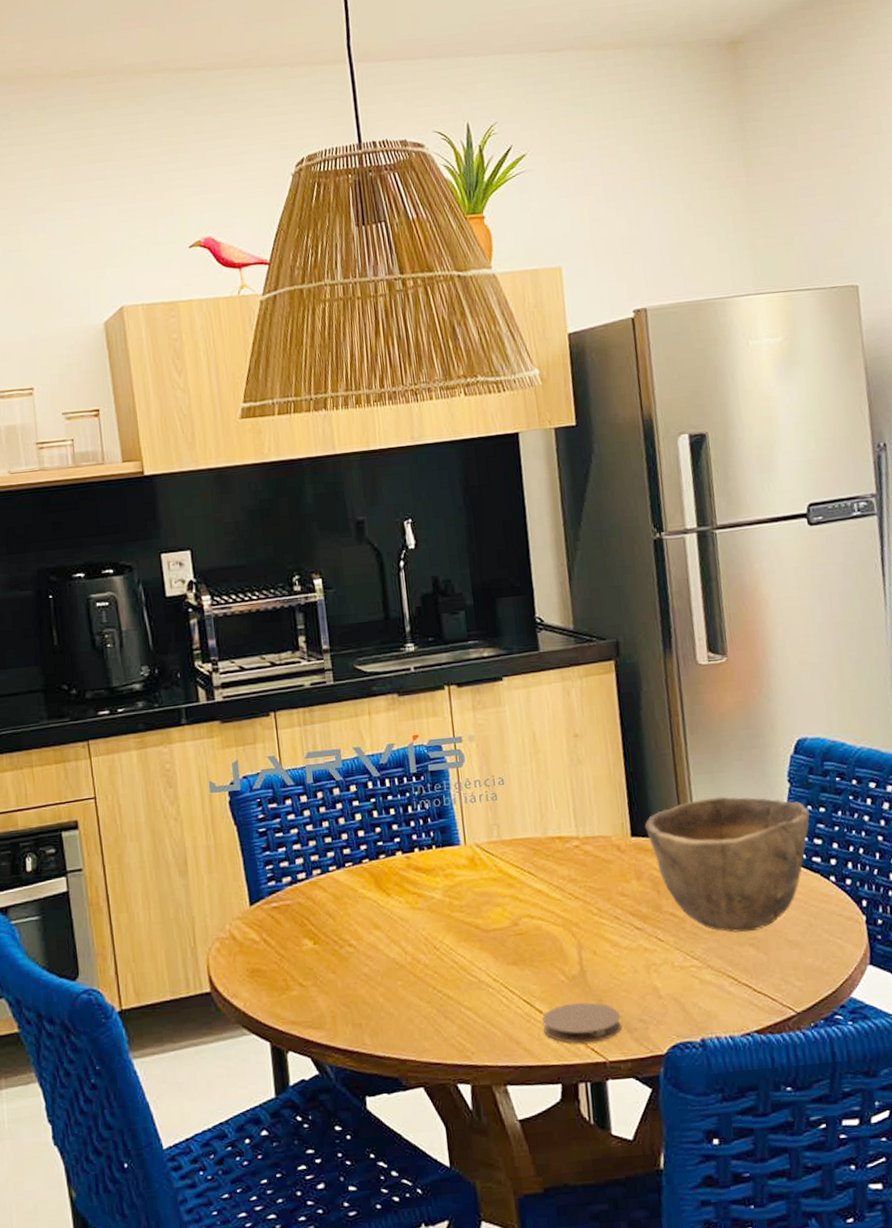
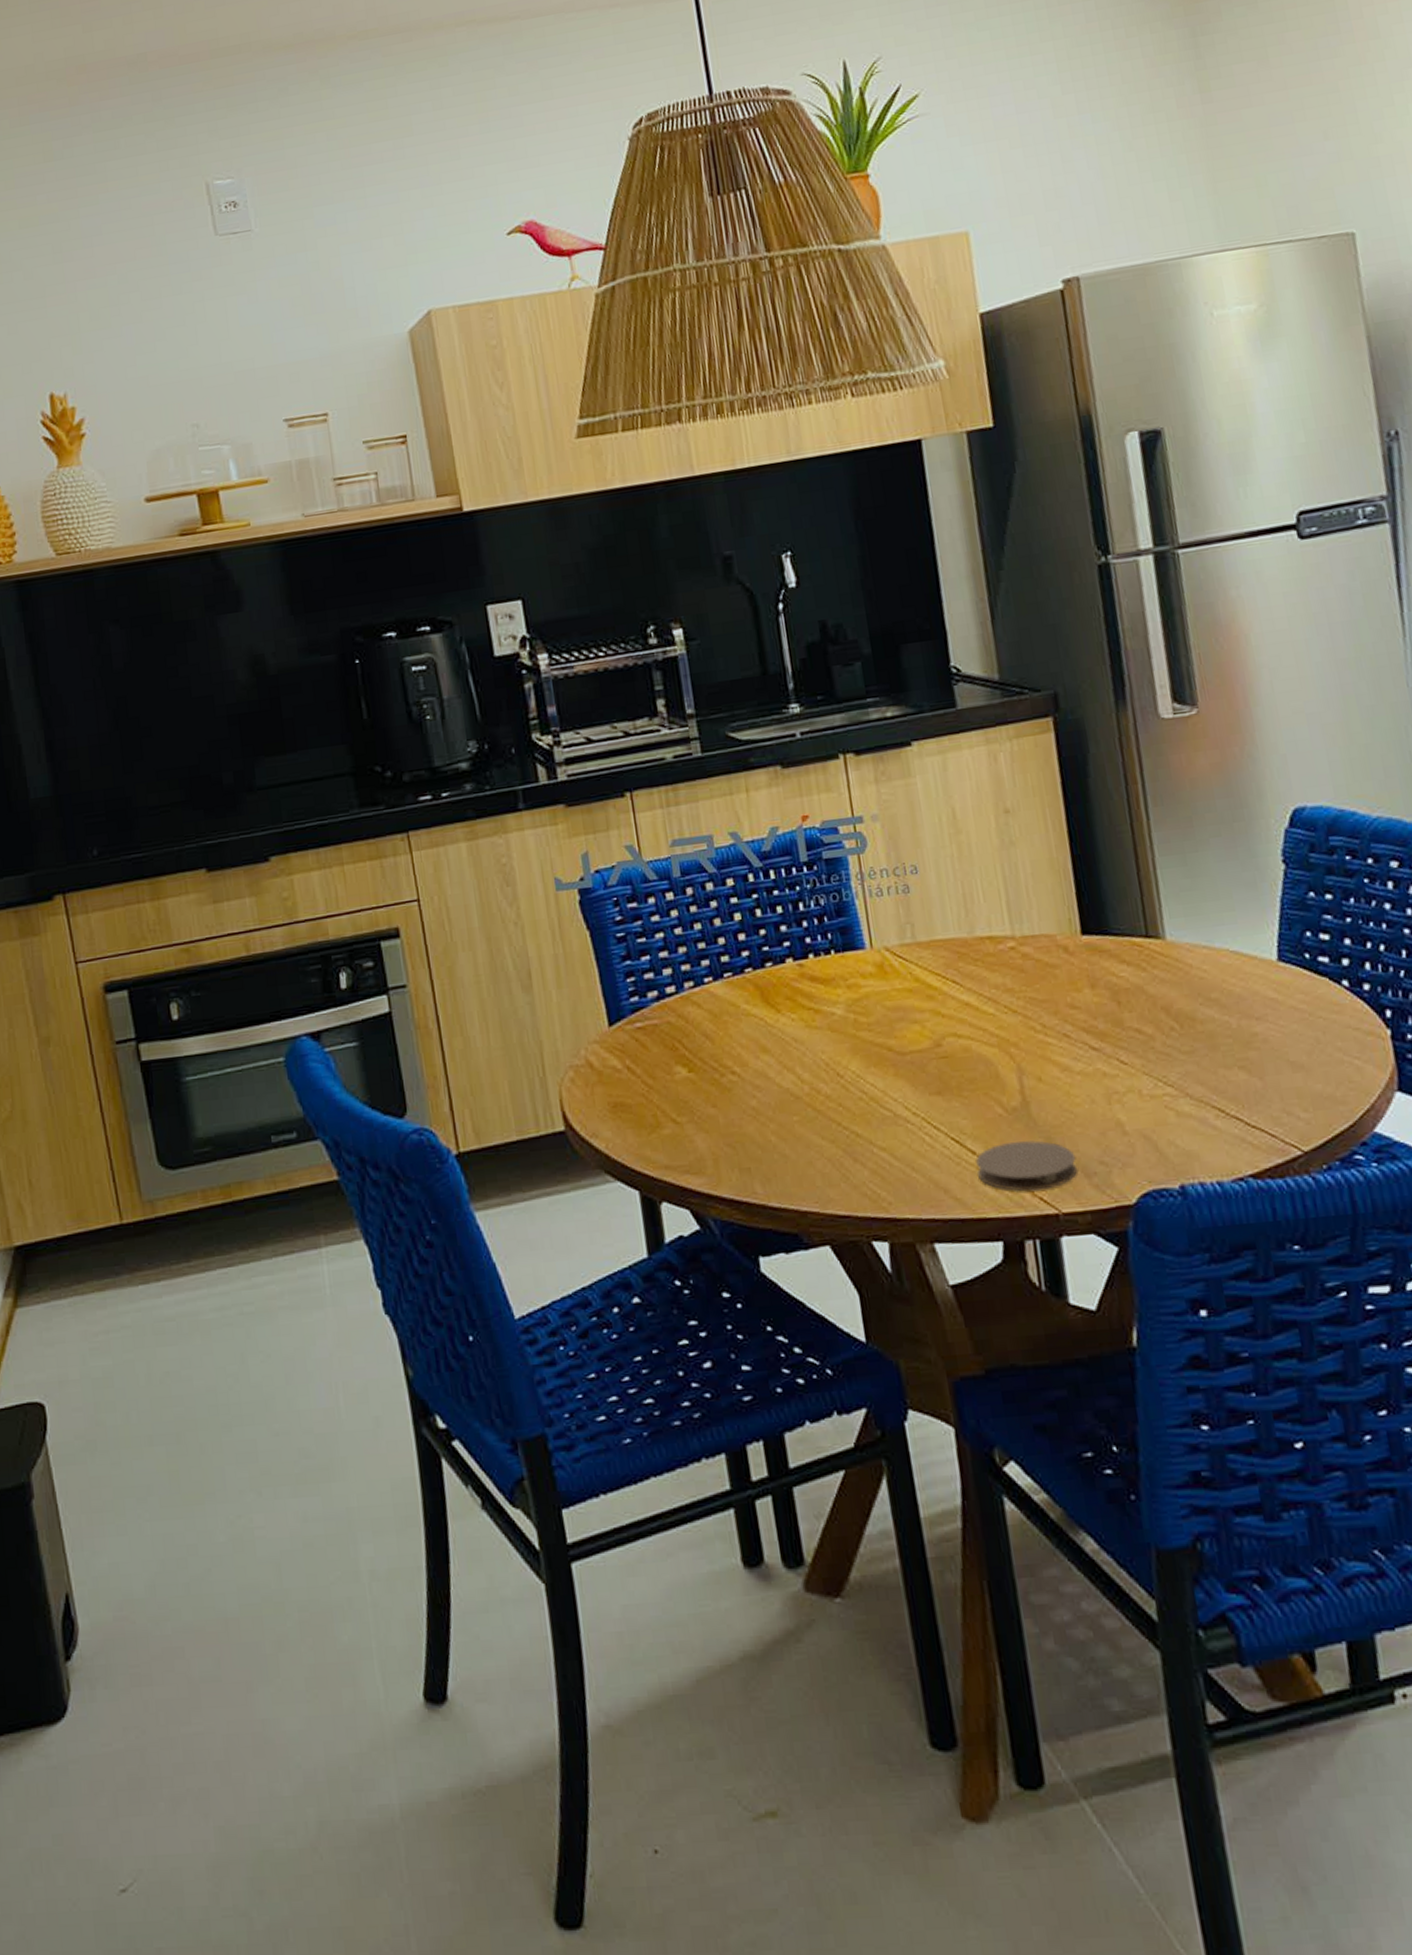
bowl: present [644,796,810,933] -> none [1098,882,1313,1052]

